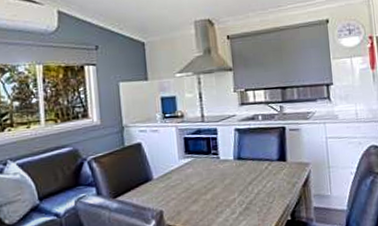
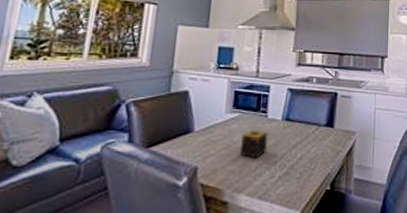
candle: none [198,171,224,198] -> present [239,129,268,158]

